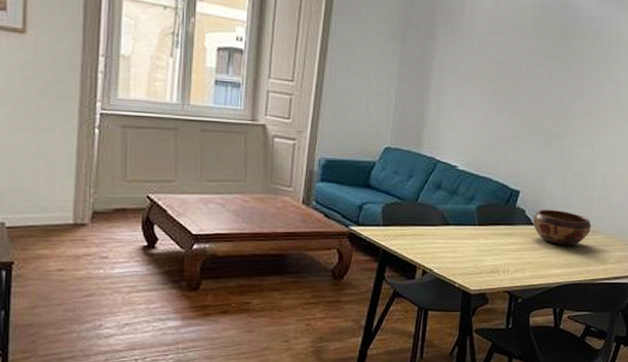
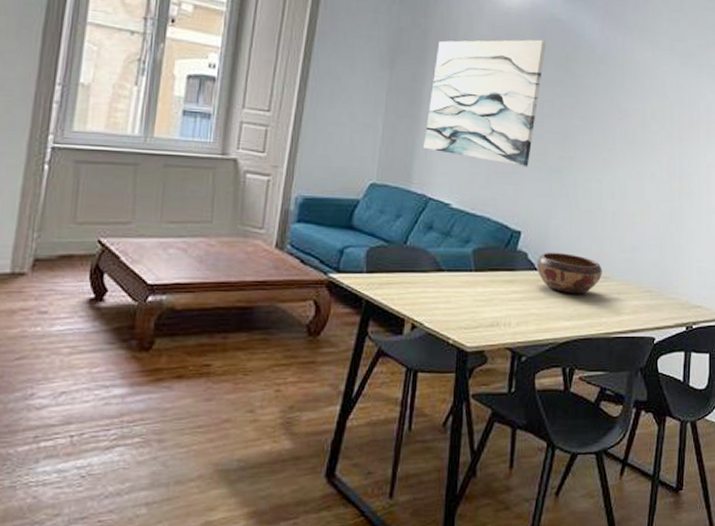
wall art: none [433,14,546,133] -> present [423,39,546,167]

